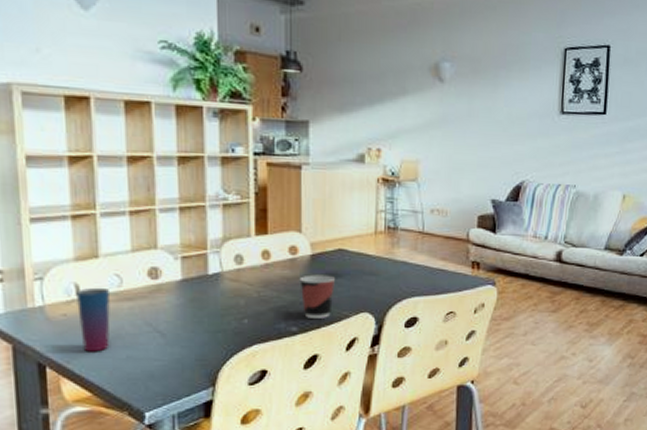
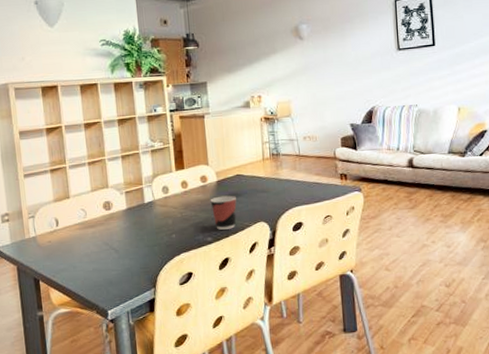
cup: present [76,287,110,352] -> none [56,219,81,268]

